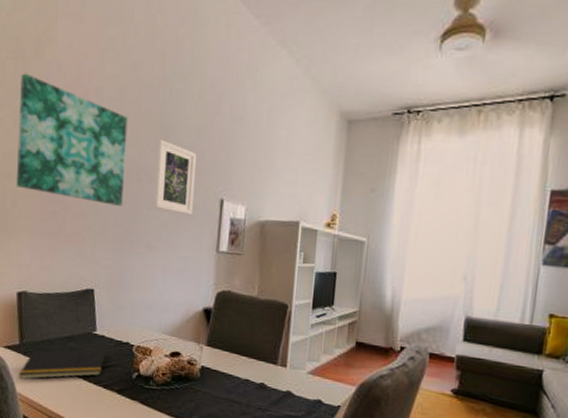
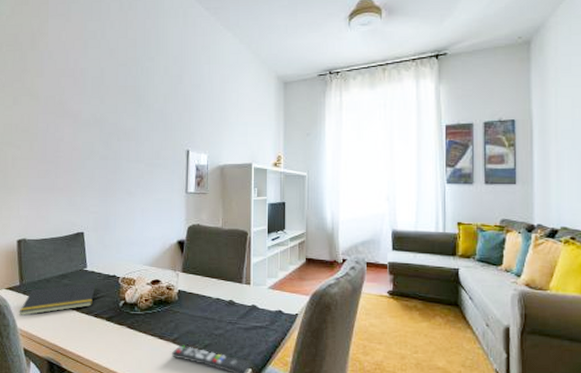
wall art: present [16,73,128,206] -> none [15,61,108,161]
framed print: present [153,139,197,216] -> none [132,106,165,165]

